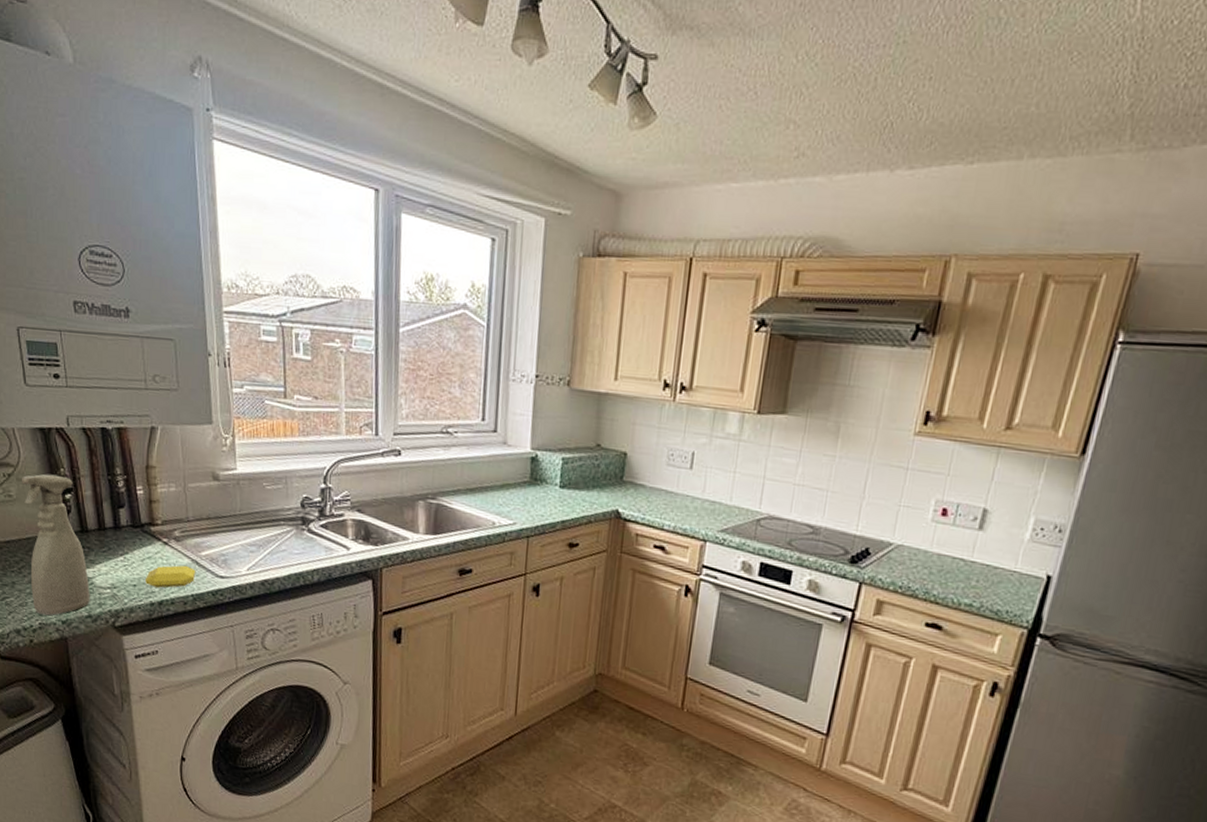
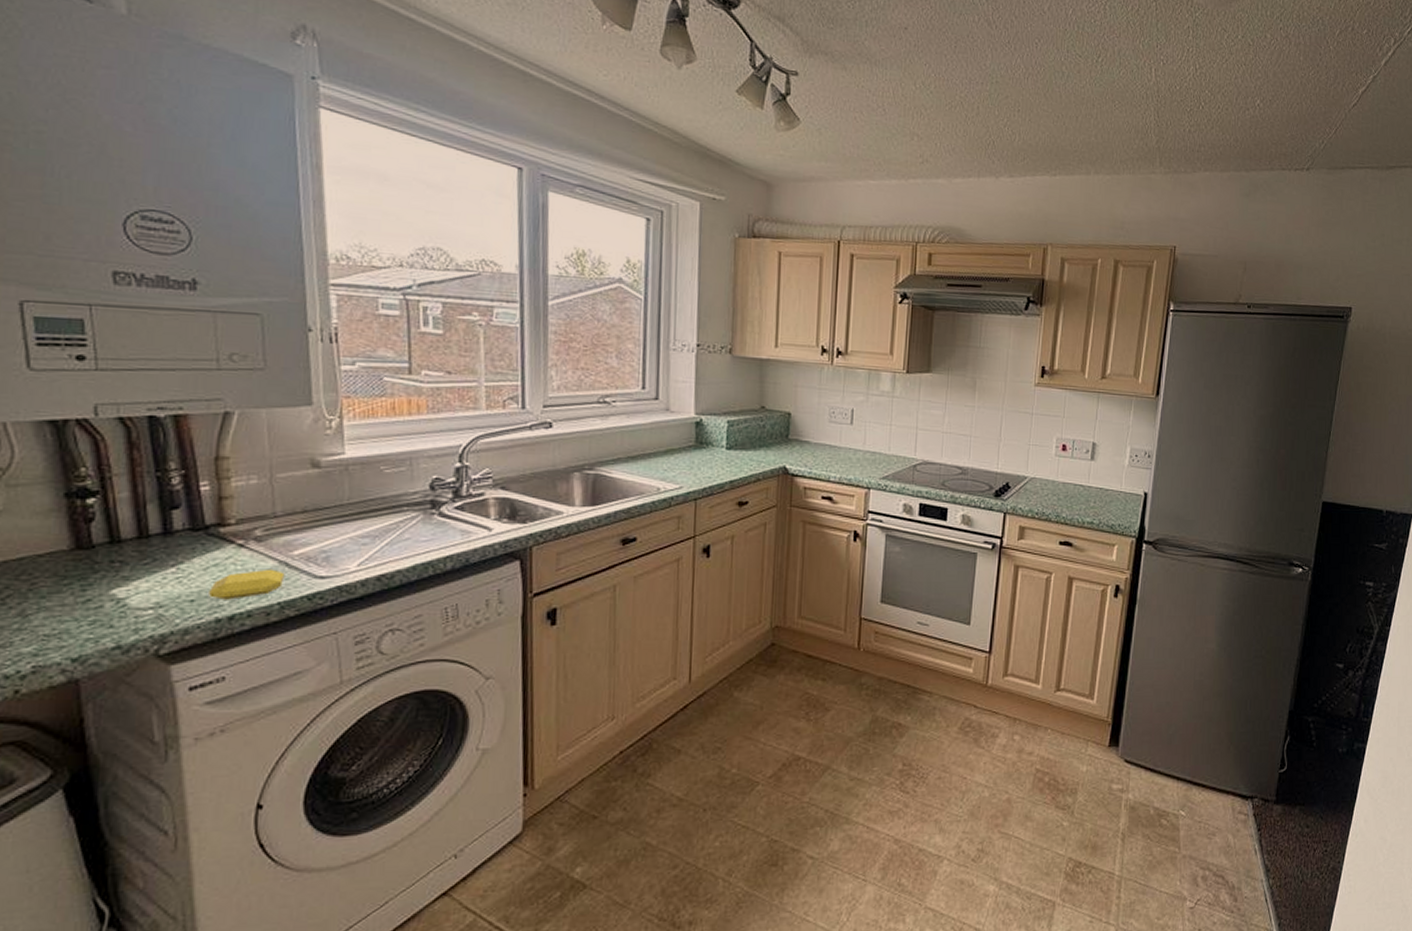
spray bottle: present [22,473,90,616] -> none [14,475,121,655]

